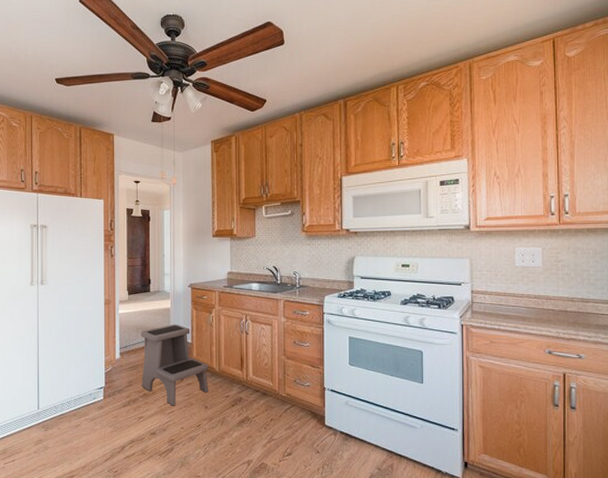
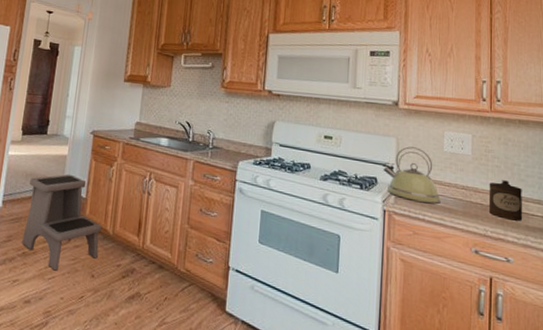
kettle: none [458,265,515,315] -> present [382,146,441,204]
canister: none [560,286,593,321] -> present [488,180,523,221]

